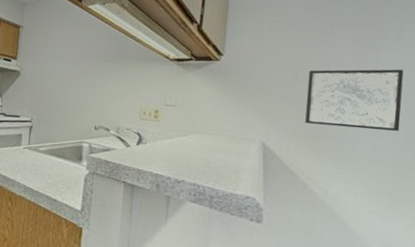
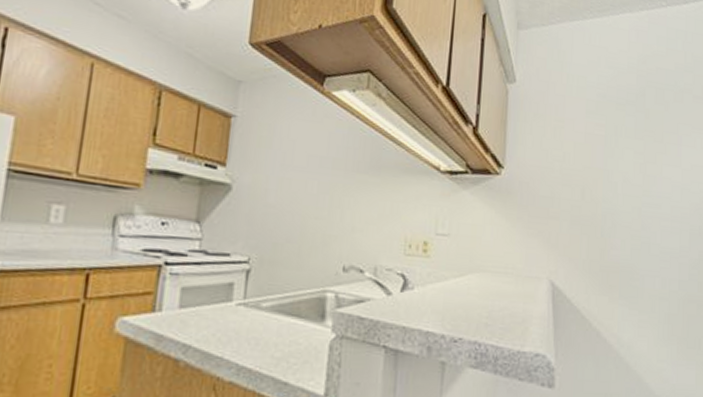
wall art: present [305,69,404,131] -> none [594,188,686,262]

